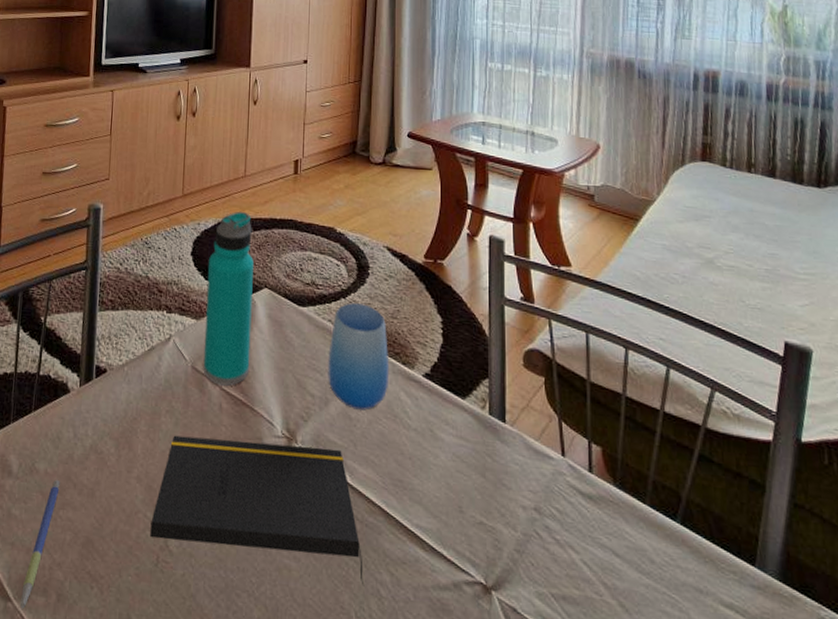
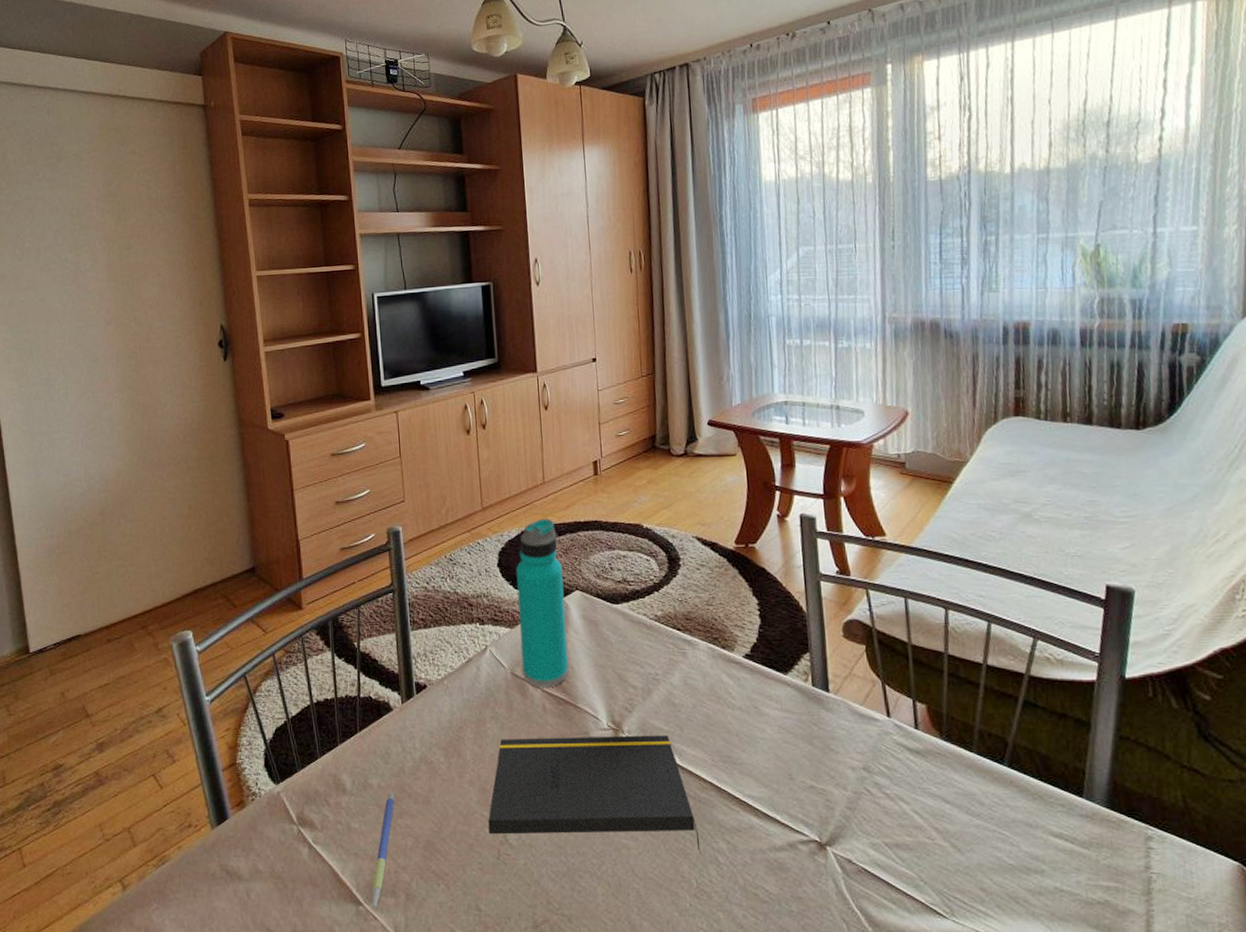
cup: present [328,303,390,411] -> none [646,595,710,696]

